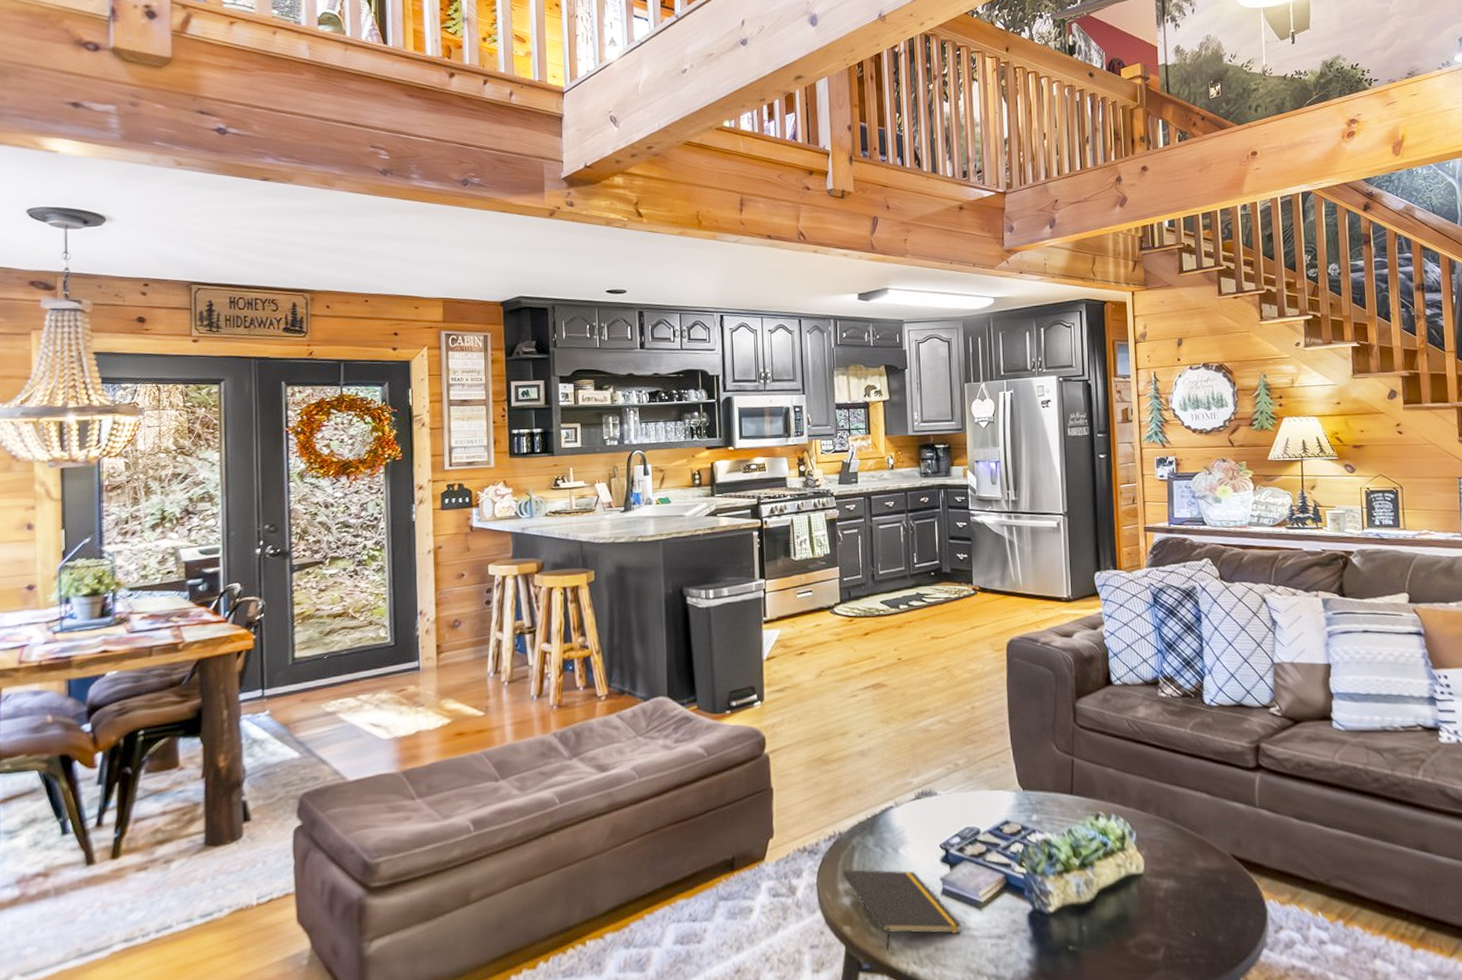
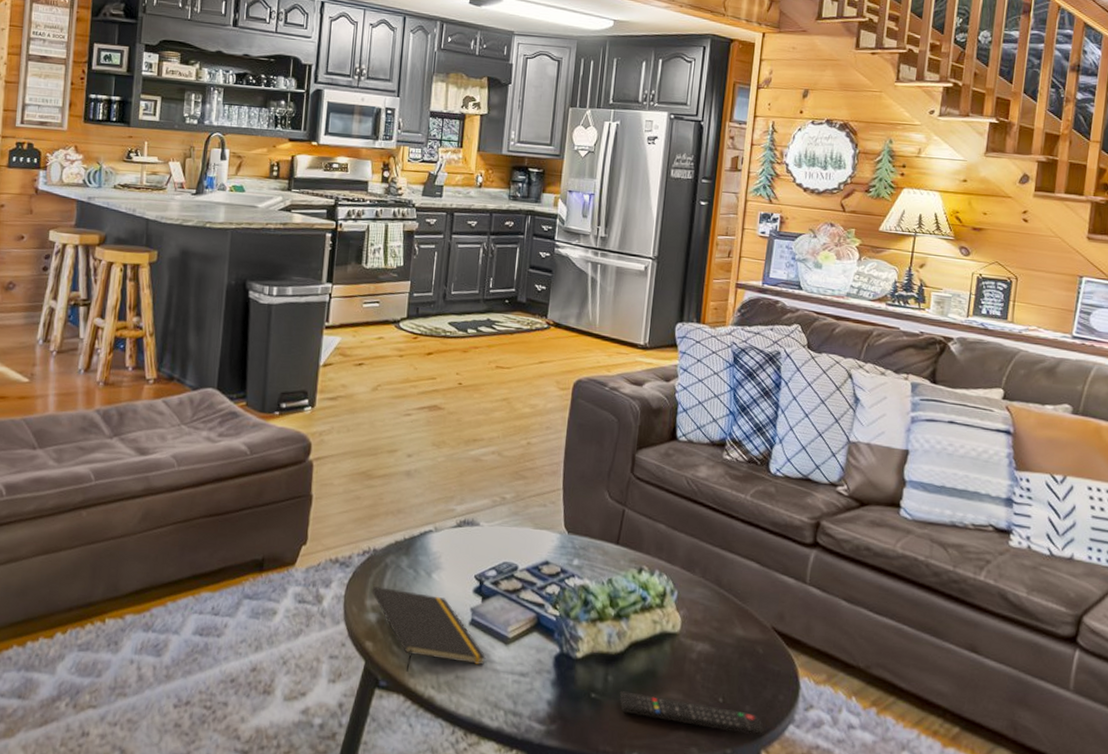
remote control: none [1095,939,1241,965] -> present [619,691,765,737]

